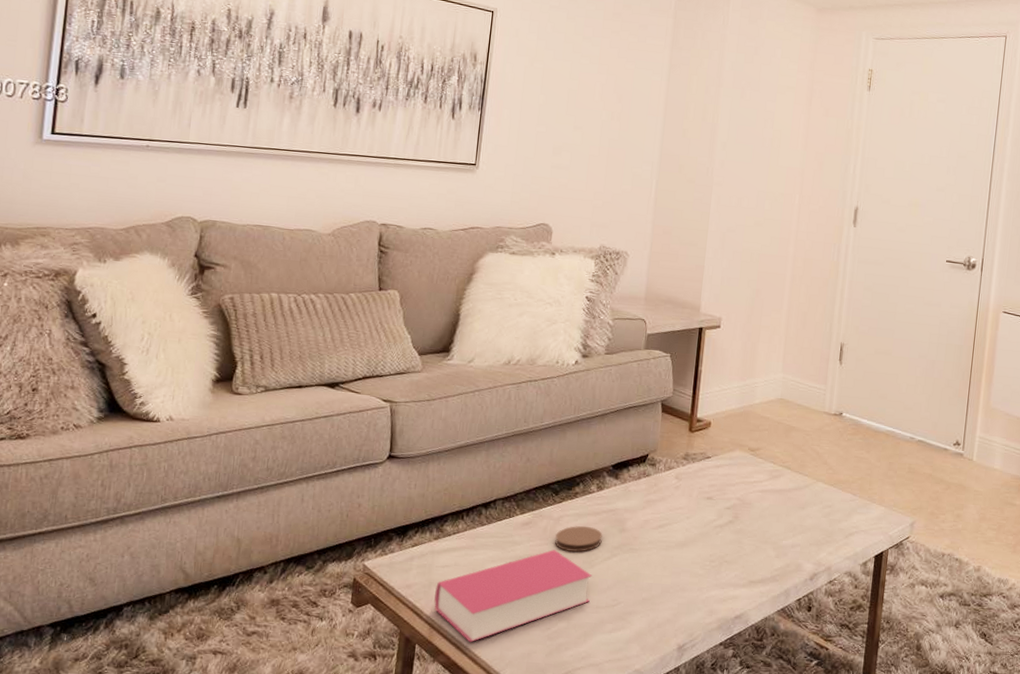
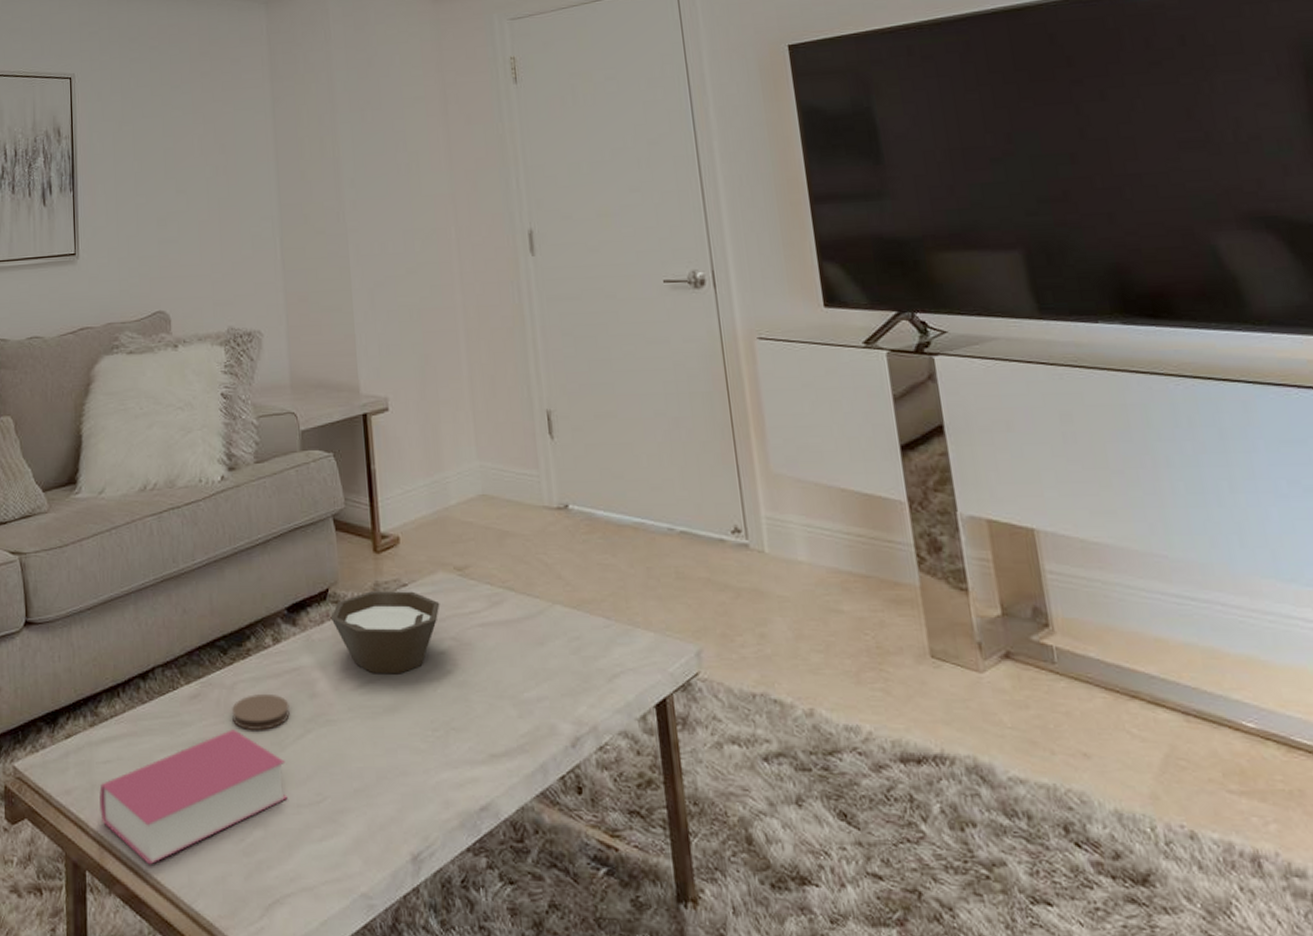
bowl: none [646,459,733,521] -> present [330,591,440,674]

